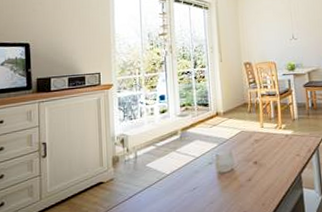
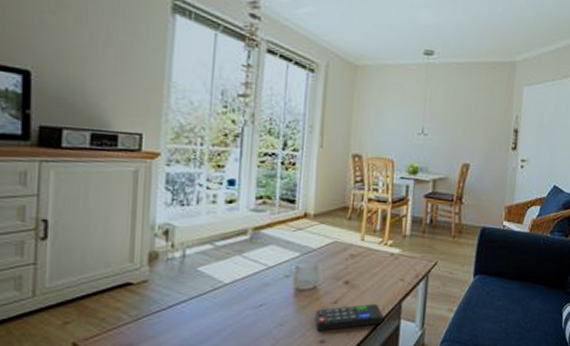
remote control: none [236,178,289,205] -> present [315,304,384,331]

